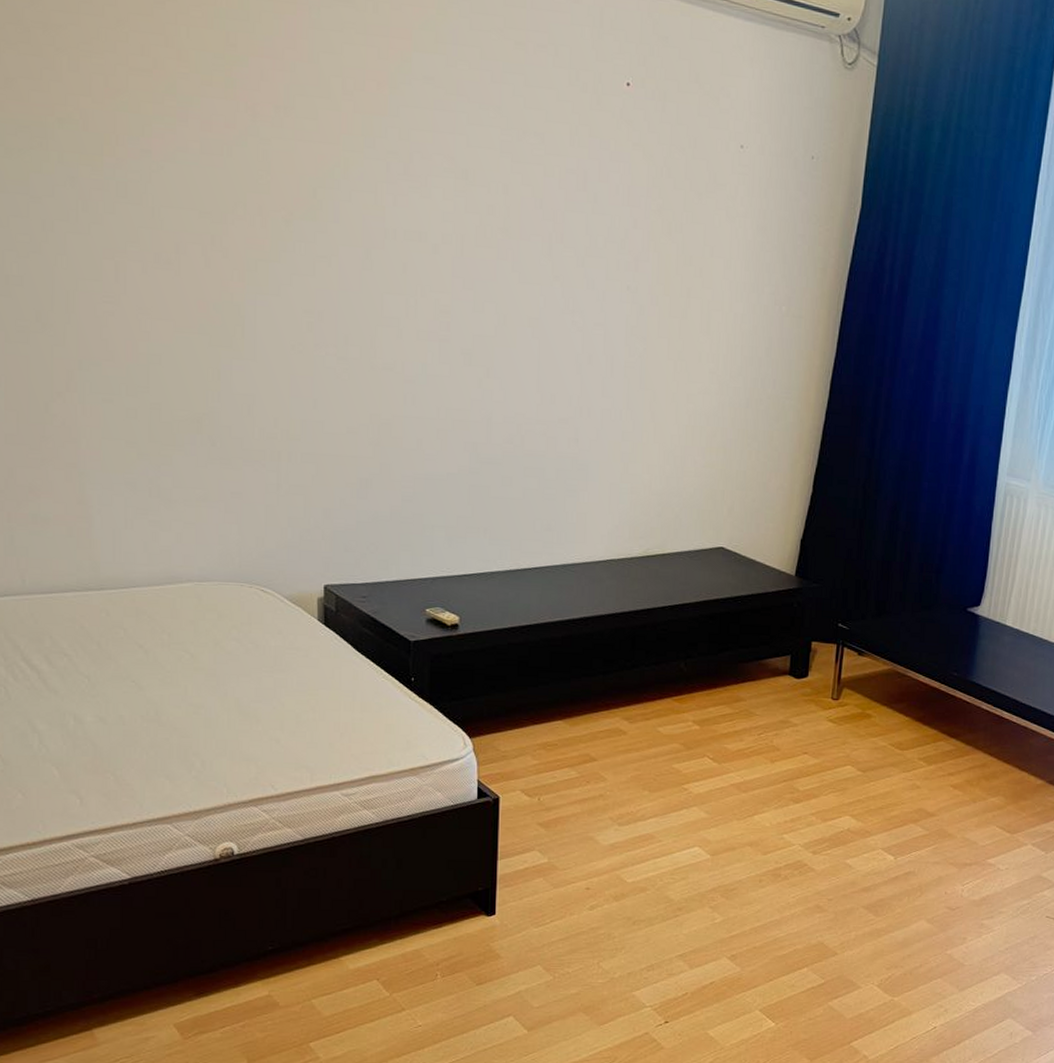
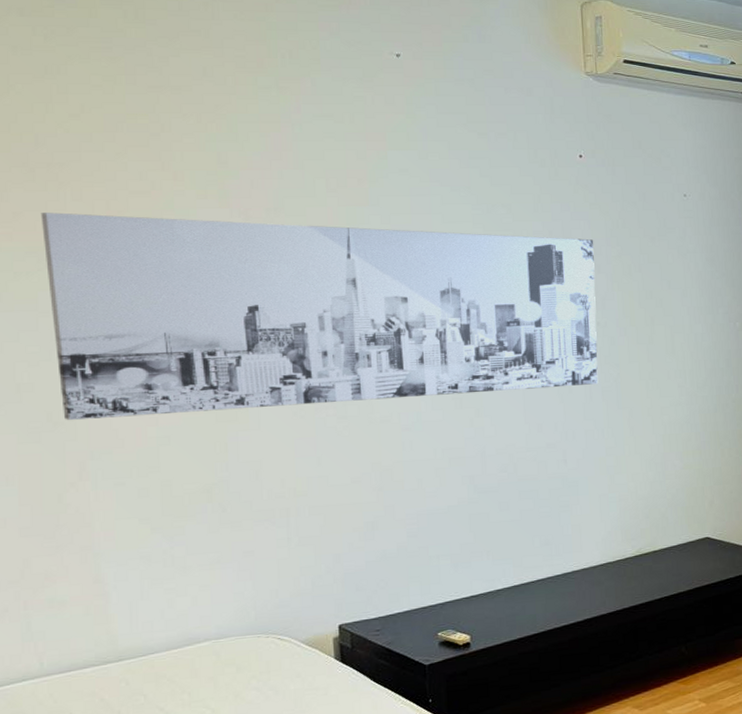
wall art: none [35,81,633,358] -> present [40,212,599,421]

